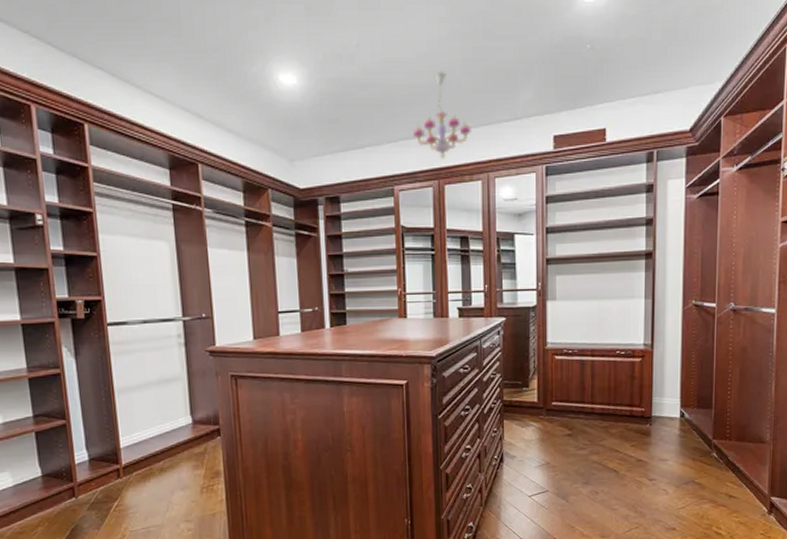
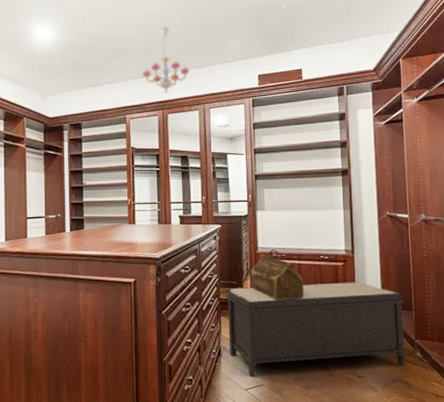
bench: none [510,379,705,484] -> present [226,282,405,378]
handbag: none [538,344,596,401] -> present [250,249,304,300]

